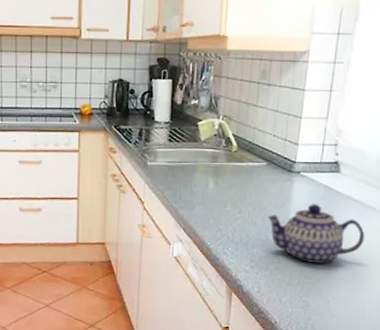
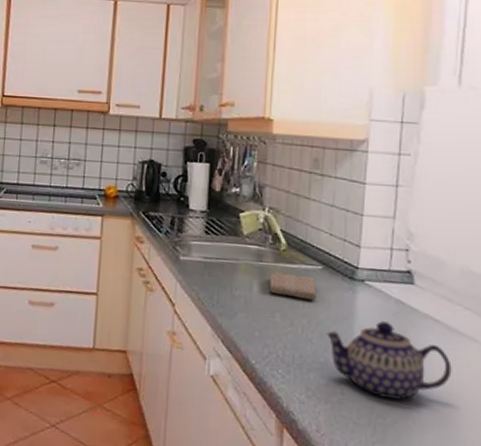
washcloth: none [222,169,261,191] -> present [269,271,317,300]

